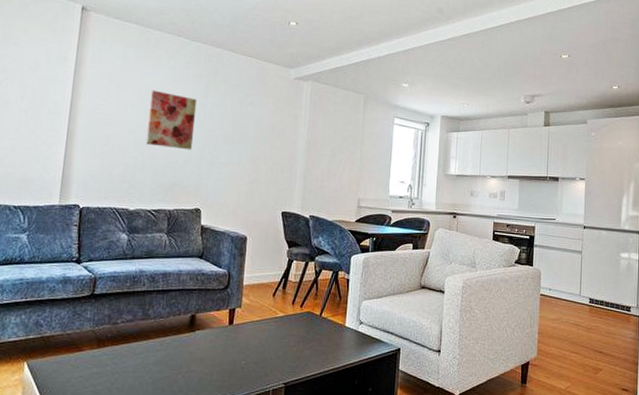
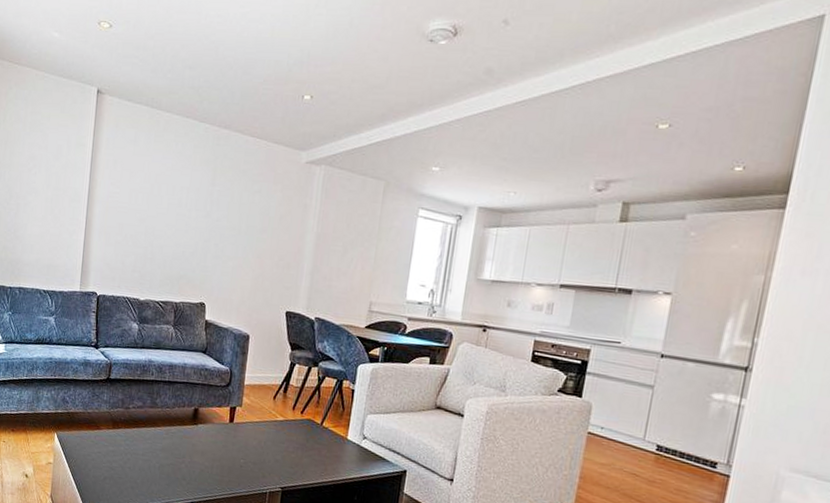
wall art: present [145,90,198,150] -> none [154,177,204,241]

